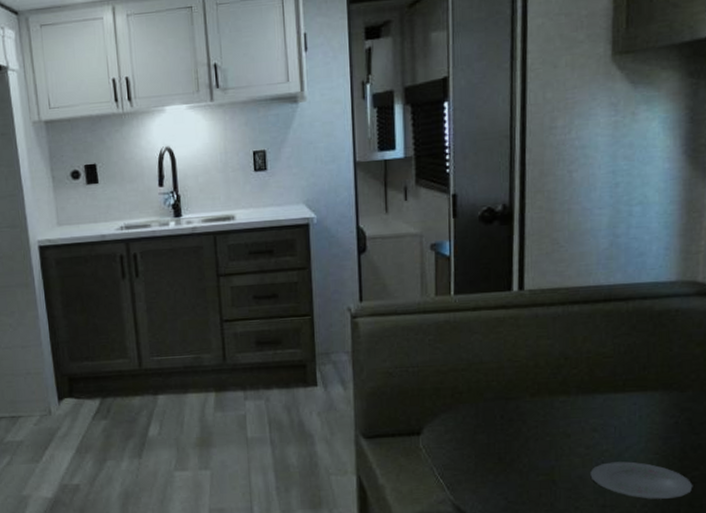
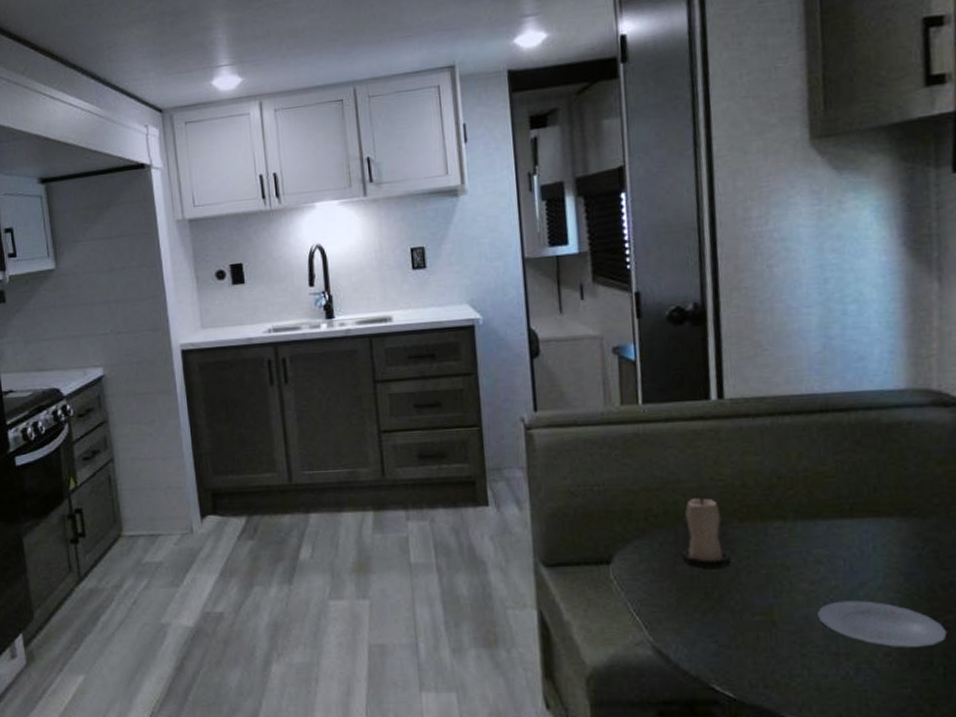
candle: none [482,374,522,437] -> present [682,495,731,569]

